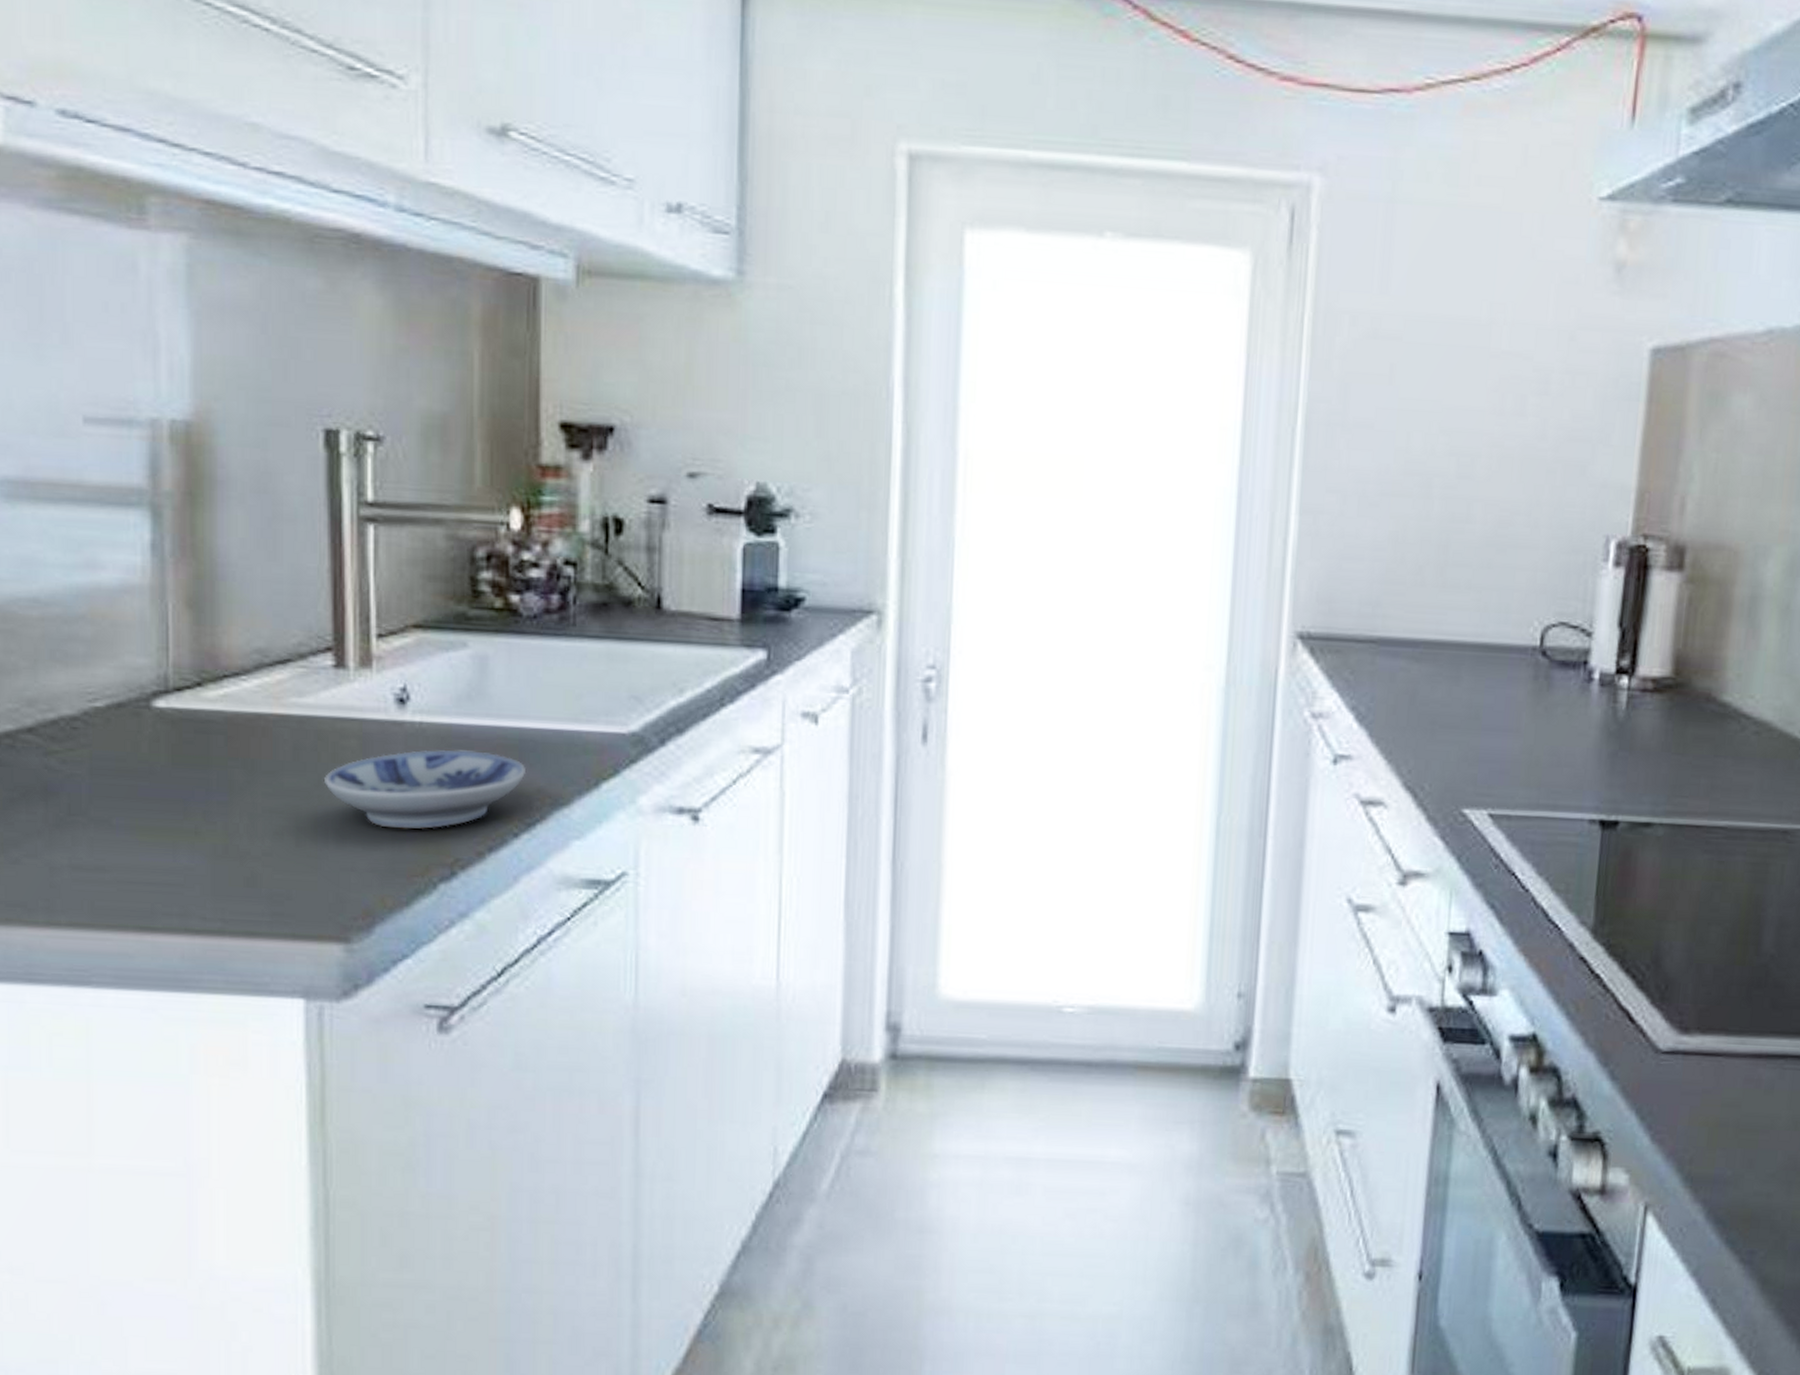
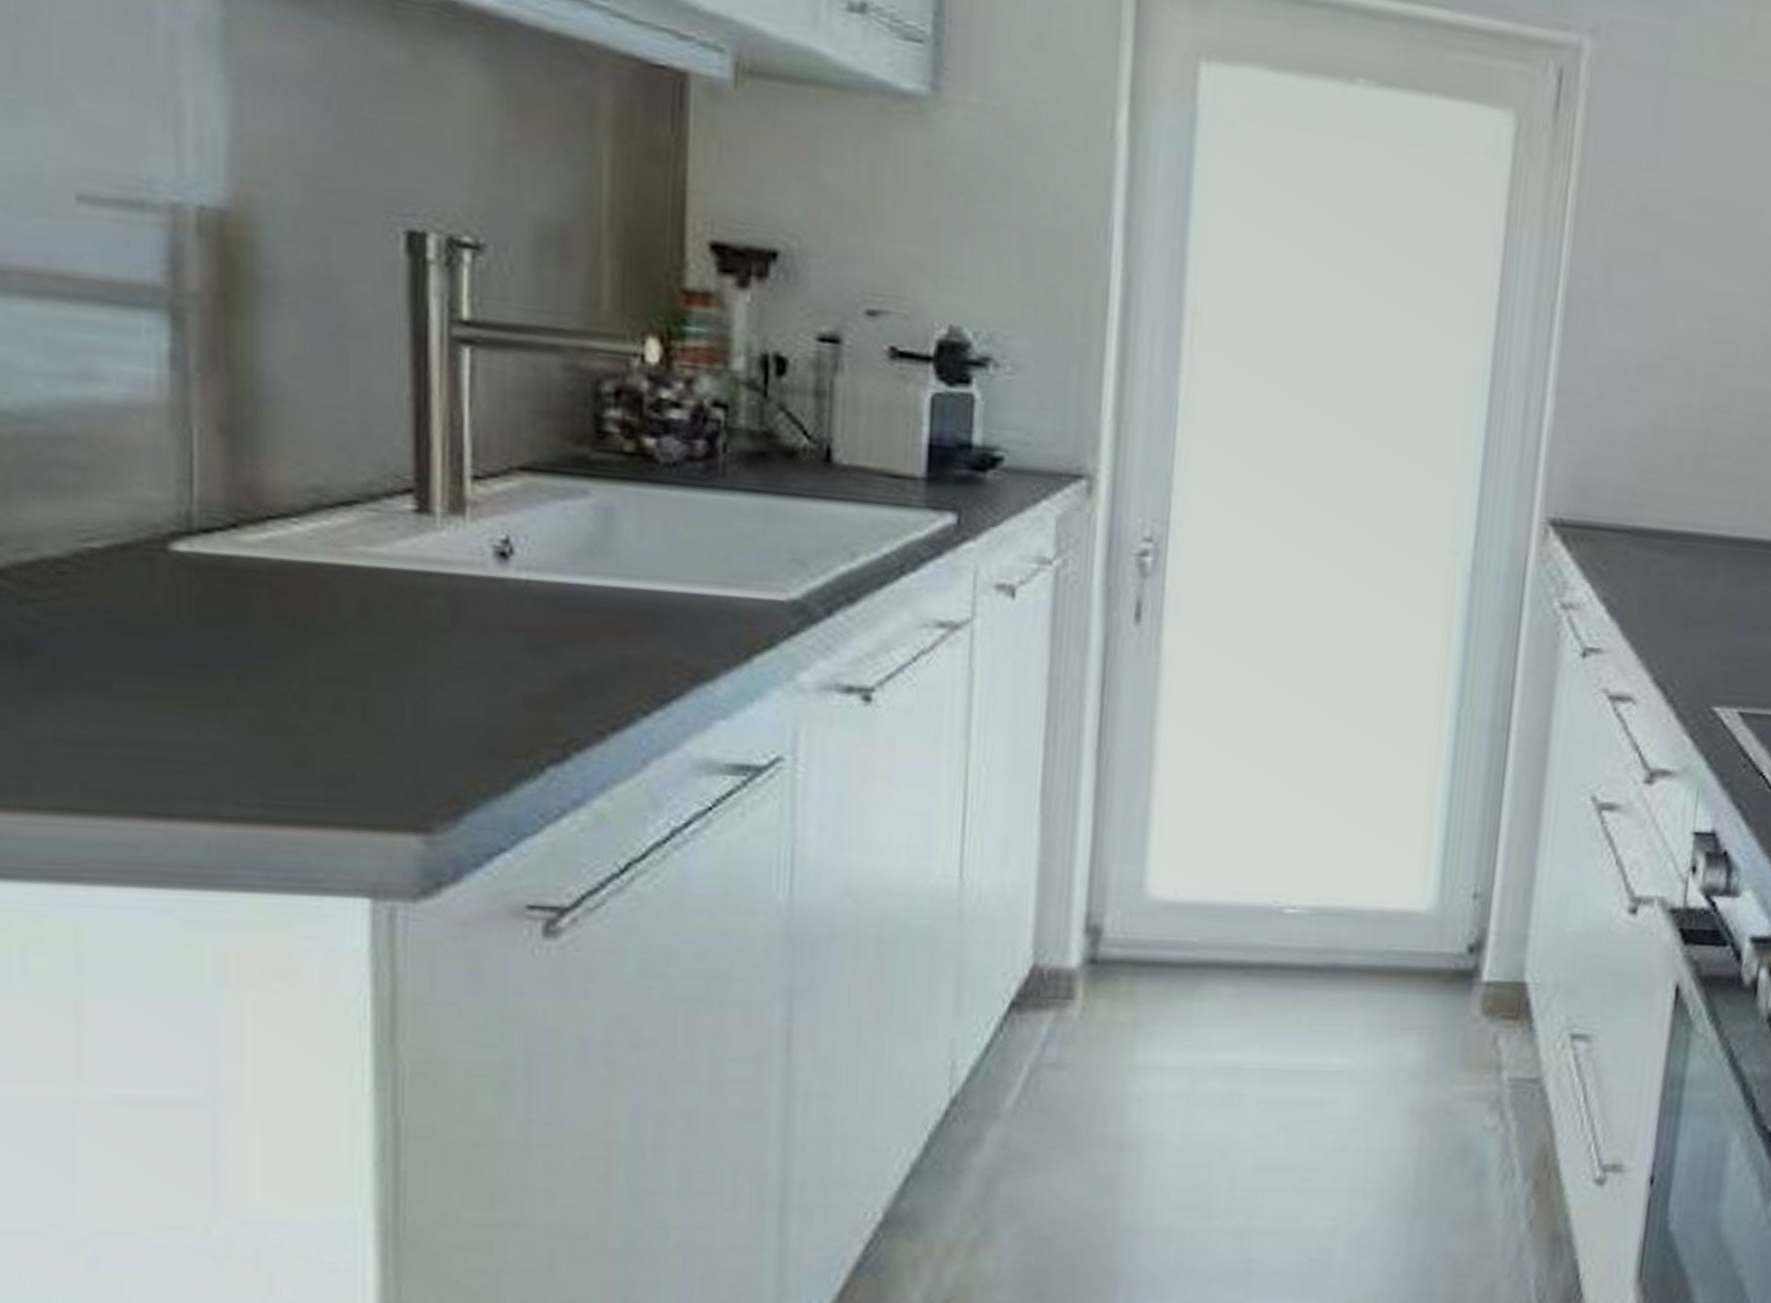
bowl: present [325,750,525,829] -> none [401,613,659,704]

